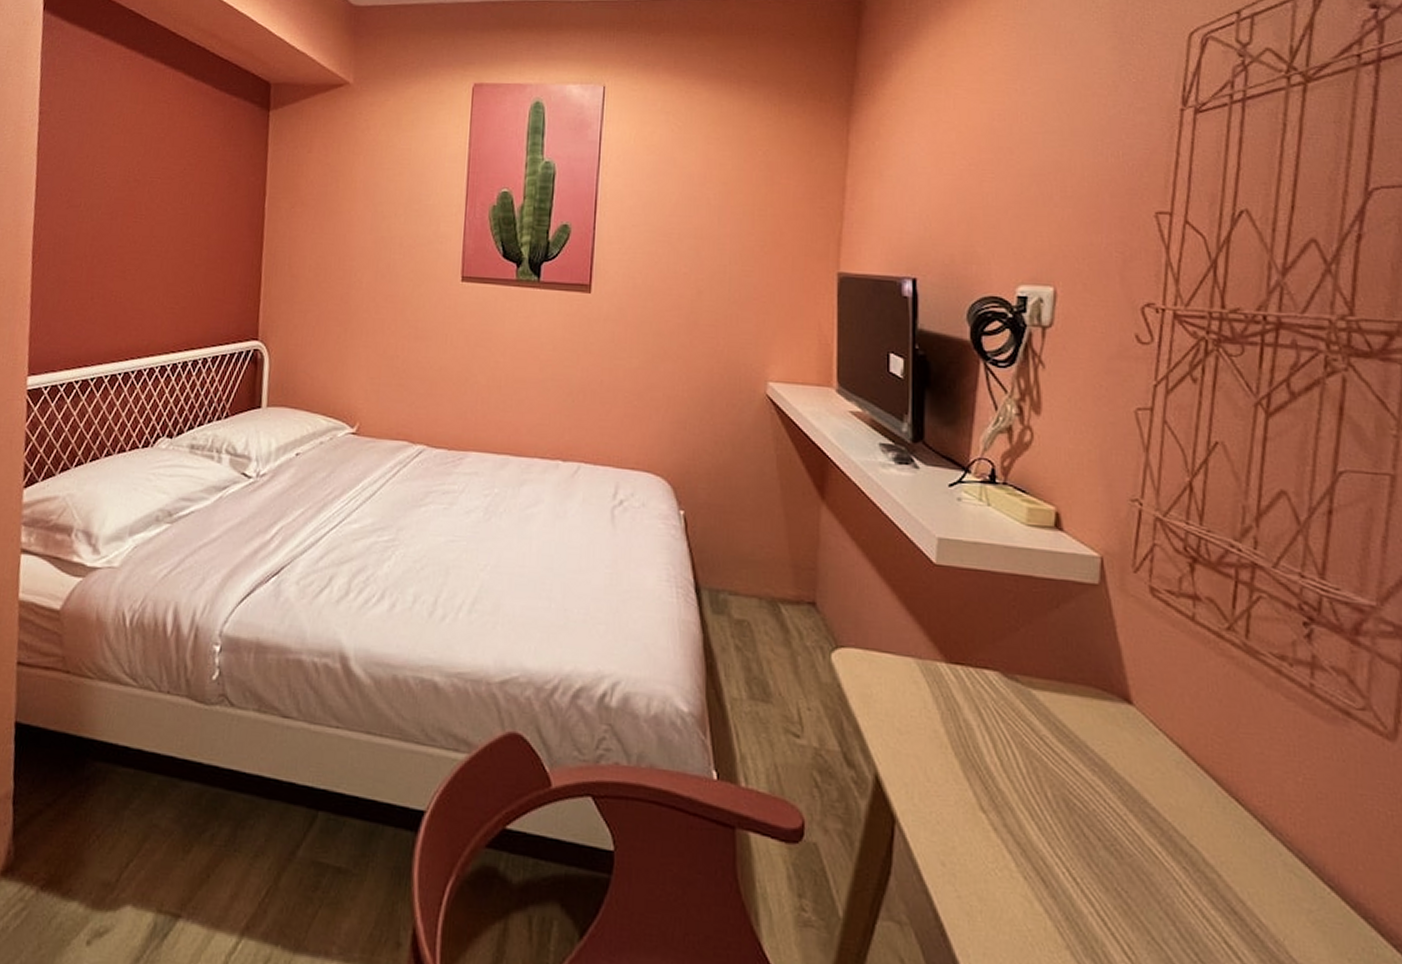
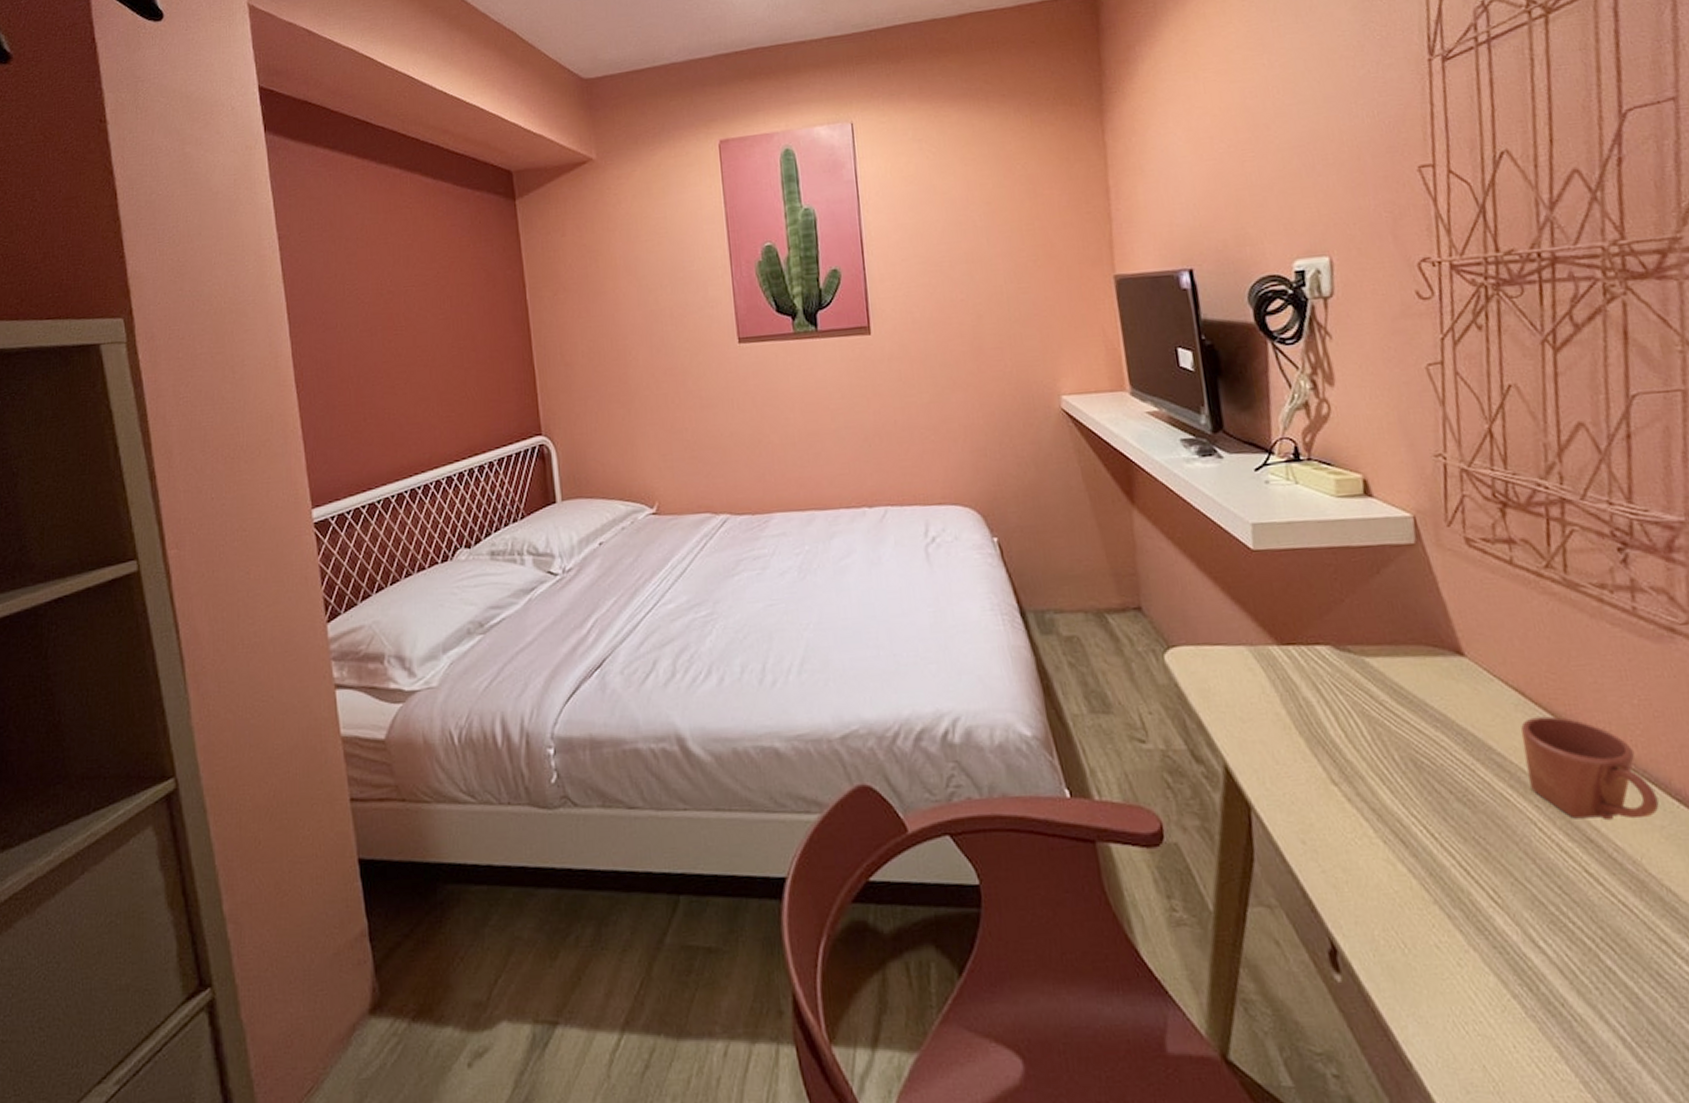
mug: none [1178,777,1310,899] -> present [1520,716,1659,821]

